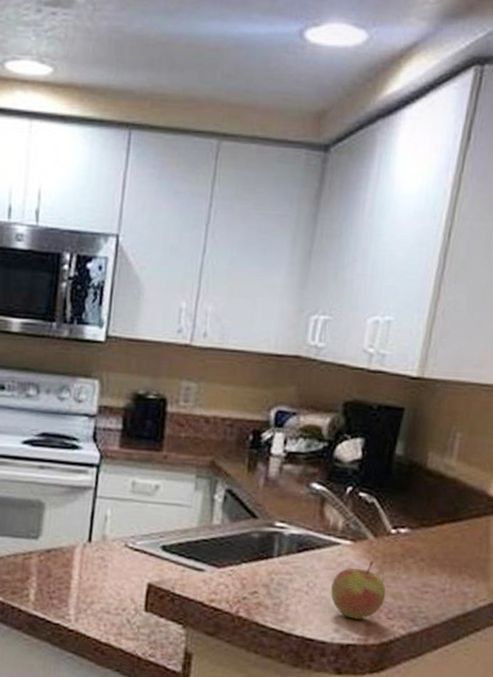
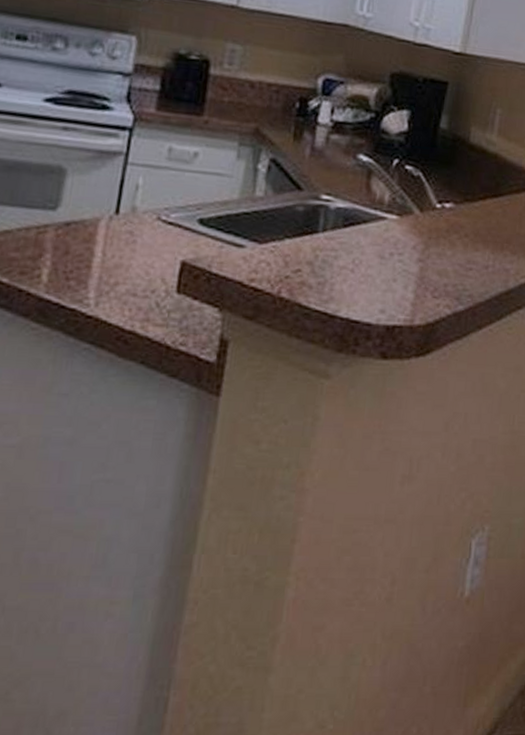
apple: present [331,560,386,619] -> none [377,236,432,299]

